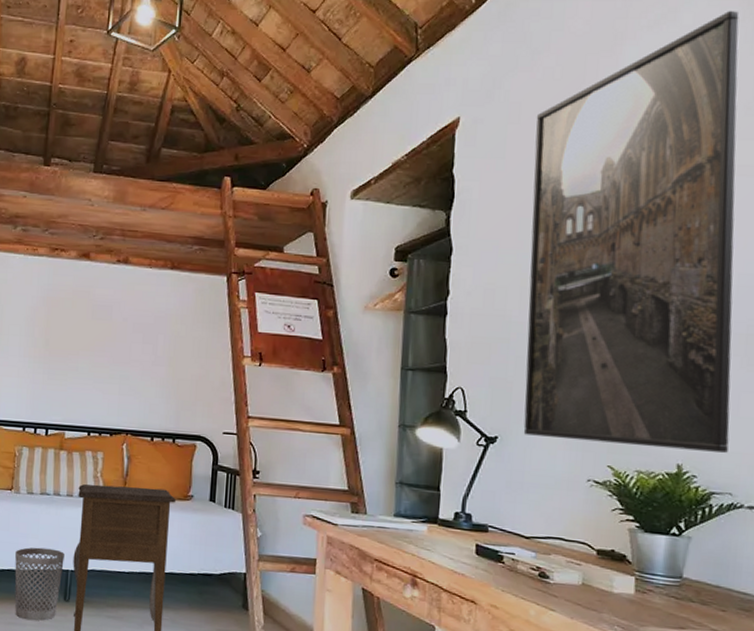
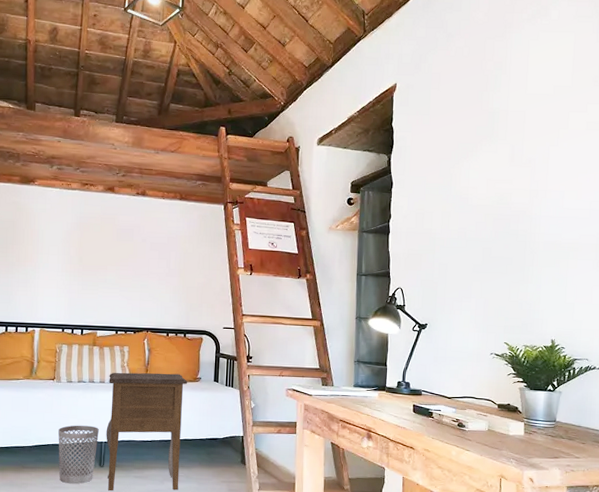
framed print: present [523,10,740,453] -> none [445,9,589,330]

